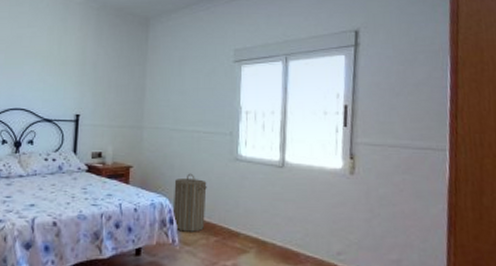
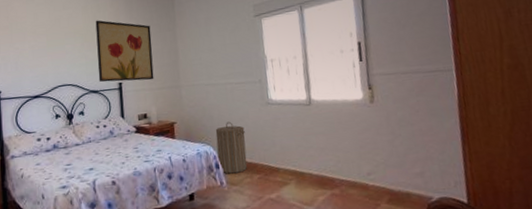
wall art: none [54,43,119,116] -> present [95,20,154,83]

